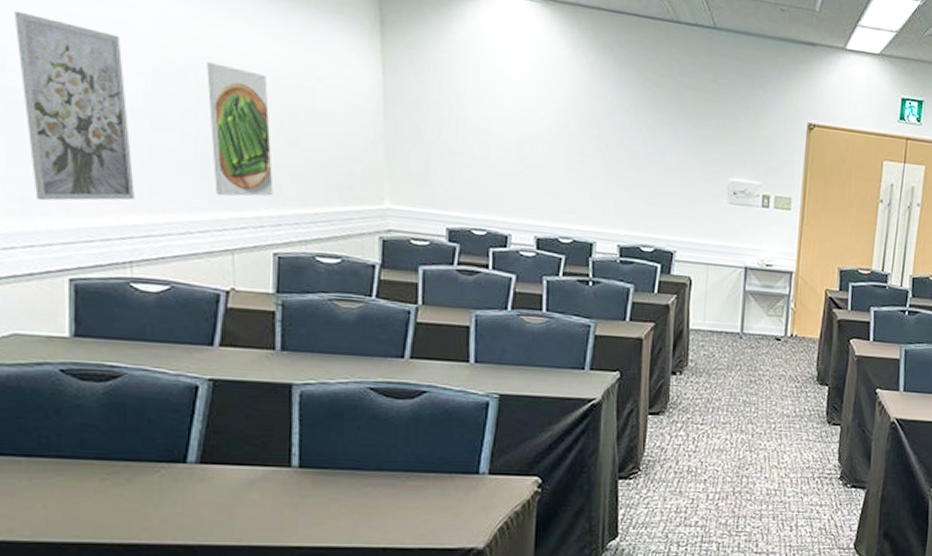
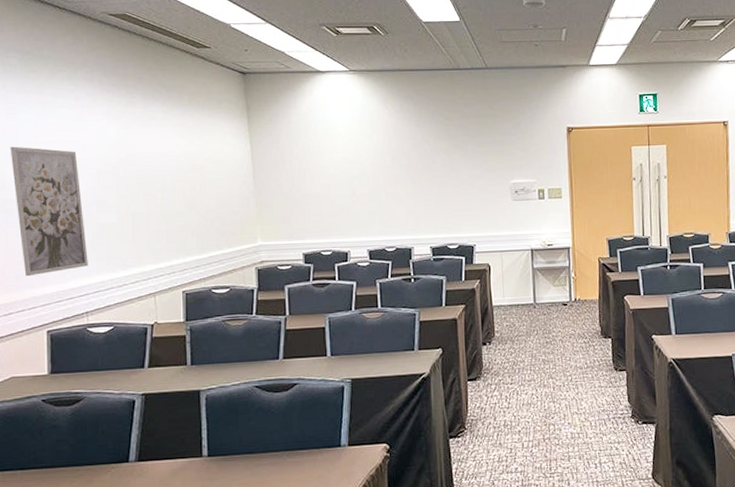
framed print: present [207,62,274,197] -> none [133,159,180,254]

